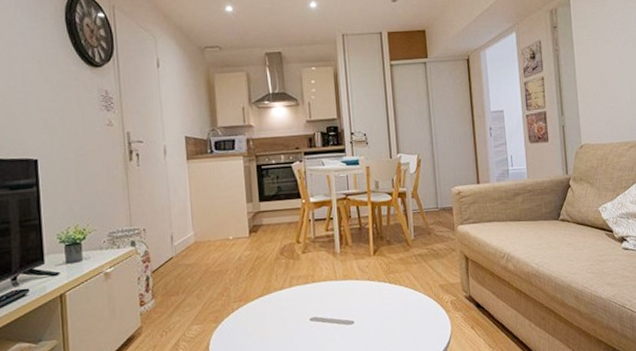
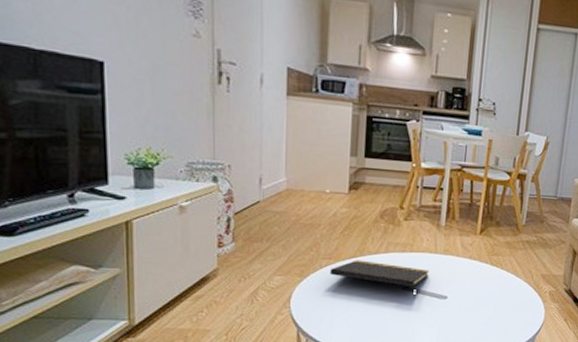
notepad: none [241,297,333,328] -> present [329,260,429,298]

